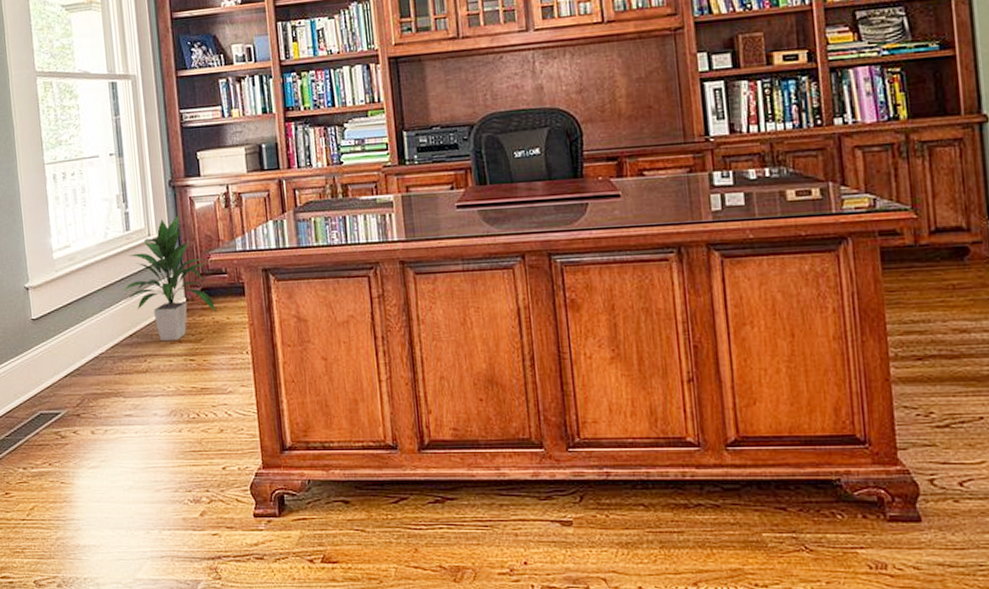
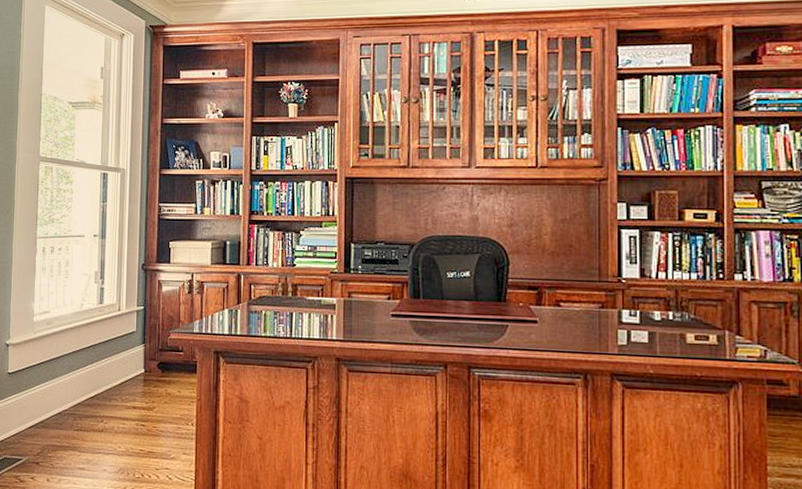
indoor plant: present [123,215,216,341] -> none [90,295,169,406]

